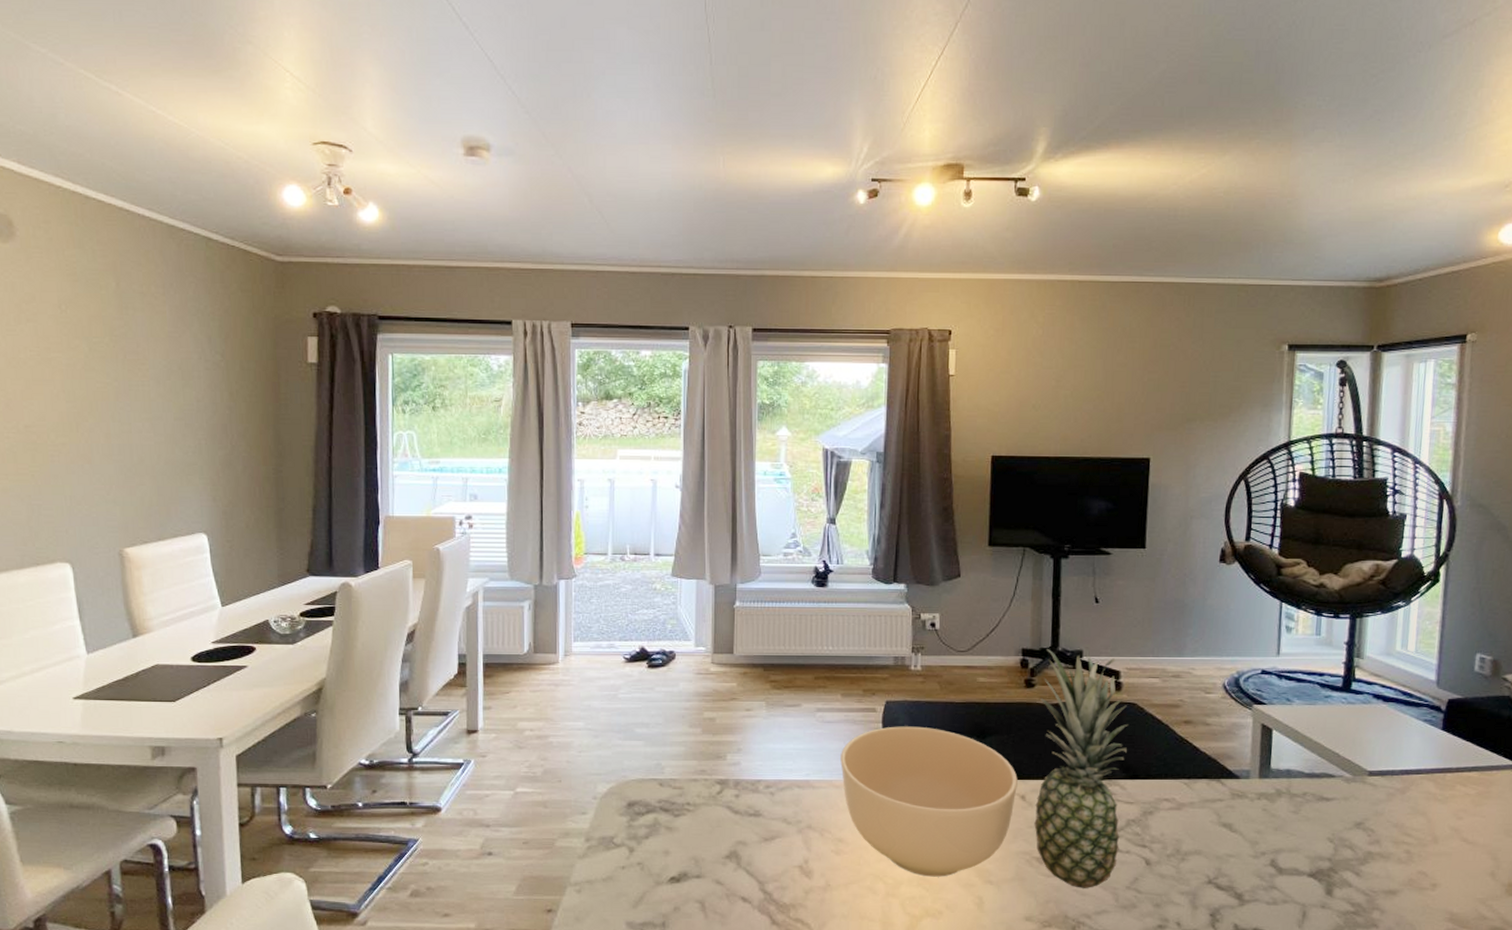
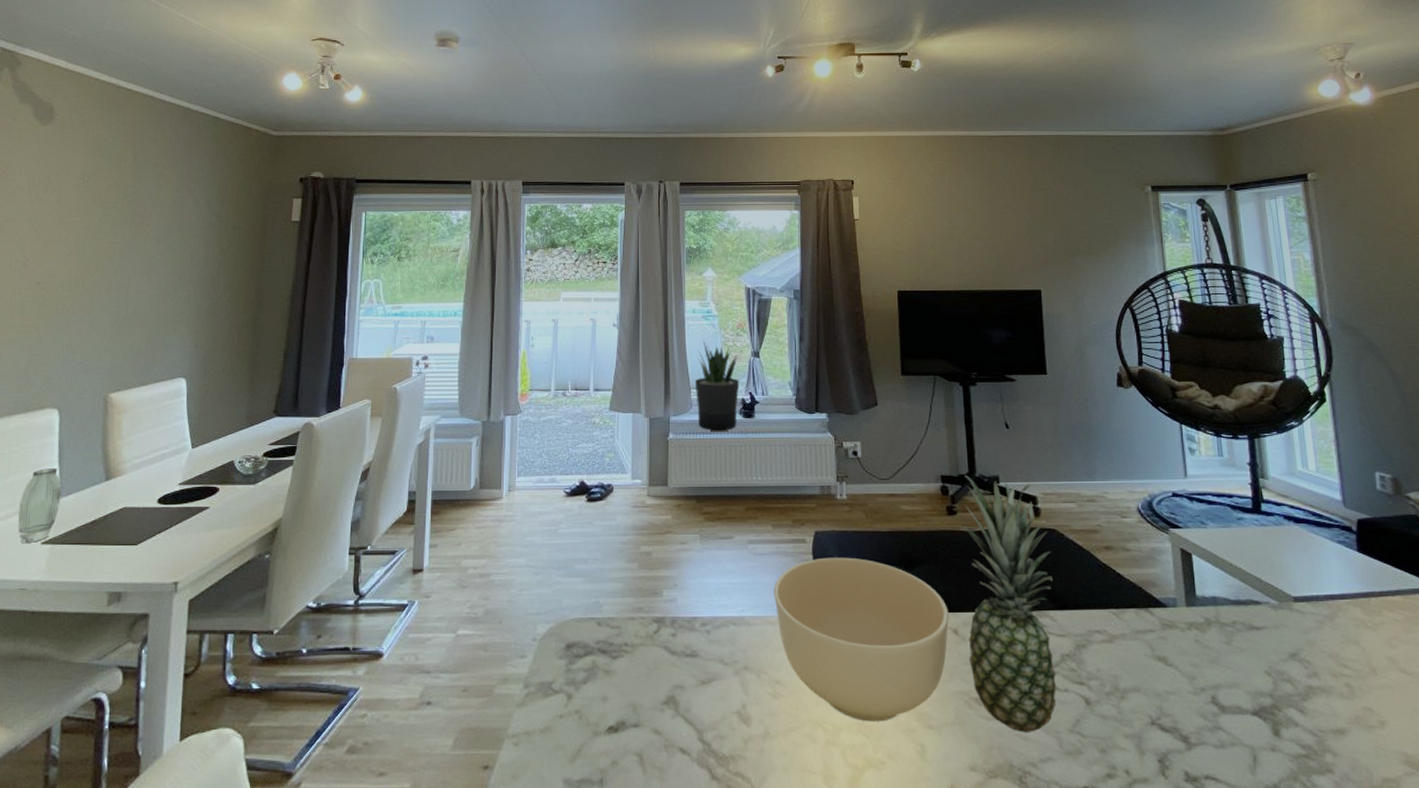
vase: none [43,624,88,697] -> present [17,468,62,543]
planter: none [764,505,813,599] -> present [694,341,740,431]

